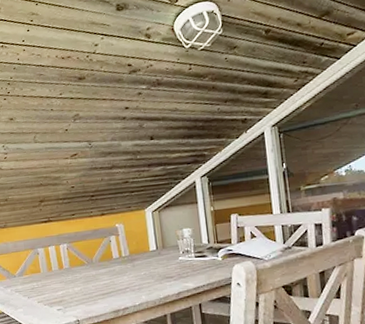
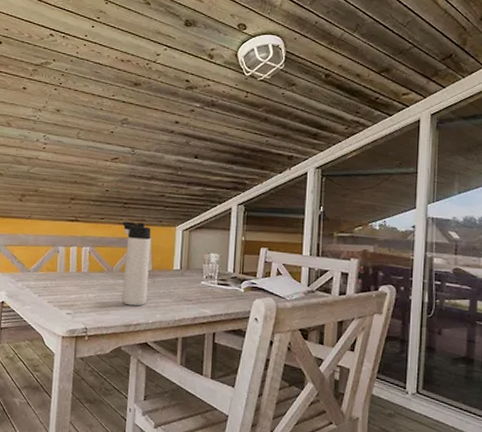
thermos bottle: none [93,211,130,293] -> present [121,221,152,306]

